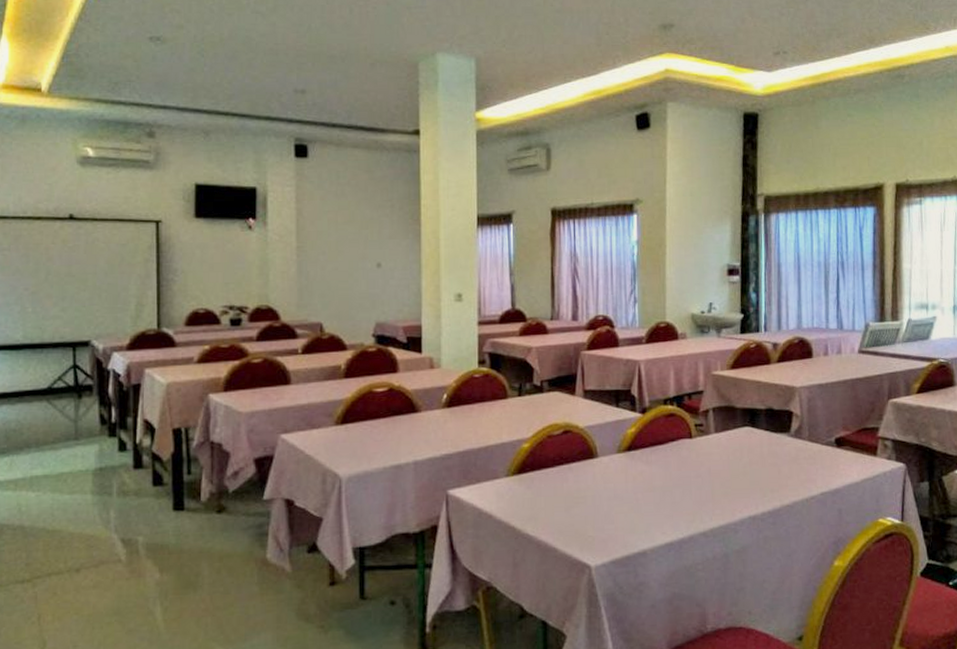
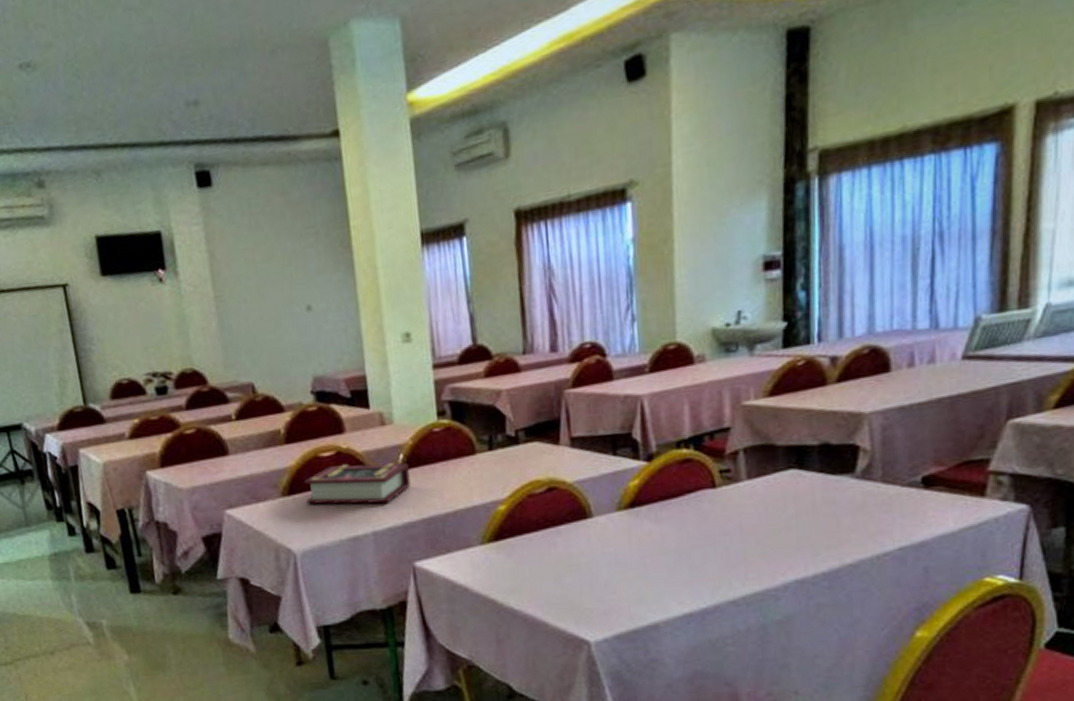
book: none [356,399,451,436] -> present [304,463,411,505]

